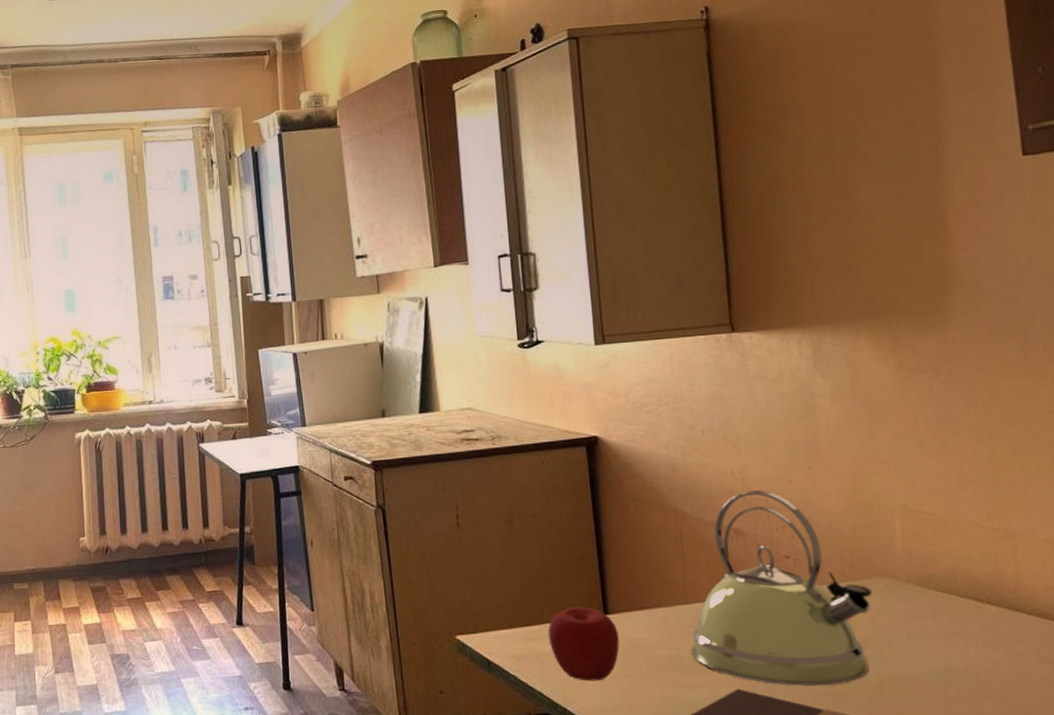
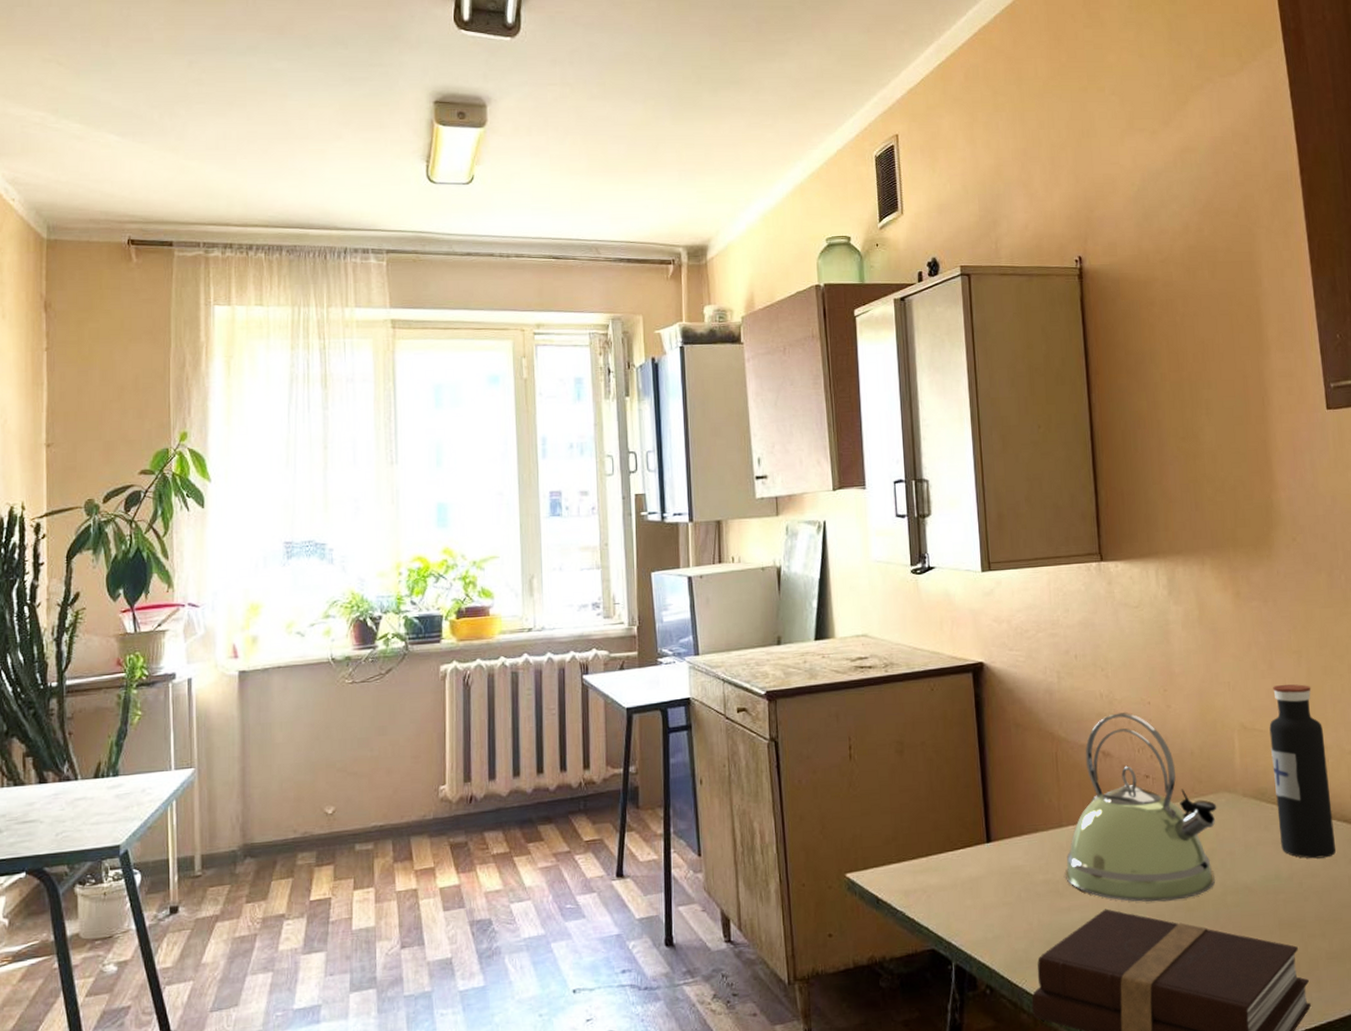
apple: present [548,606,620,681] -> none [934,835,1001,913]
water bottle: none [940,464,1025,654] -> present [1269,684,1336,859]

